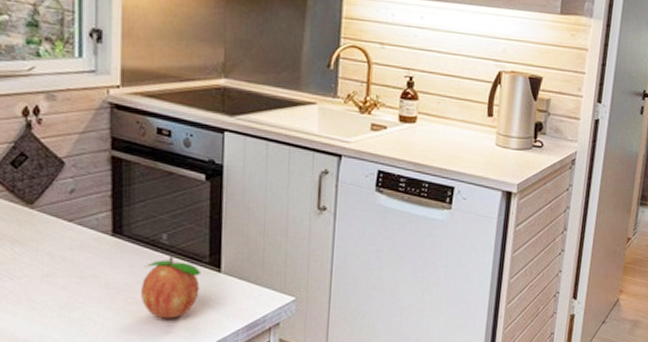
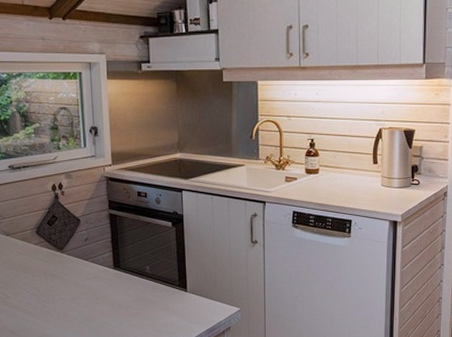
fruit: present [140,255,202,319] -> none [134,281,174,326]

